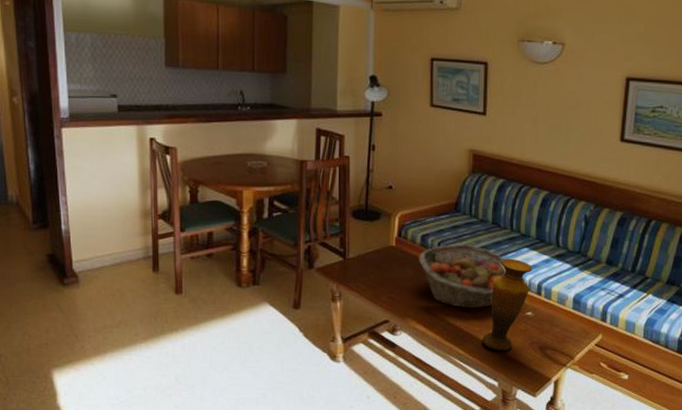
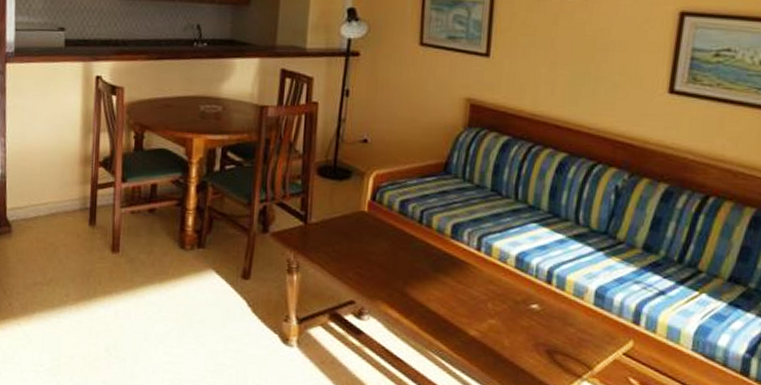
fruit basket: present [418,244,507,308] -> none [395,213,507,295]
vase: present [481,258,533,352] -> none [470,234,542,353]

